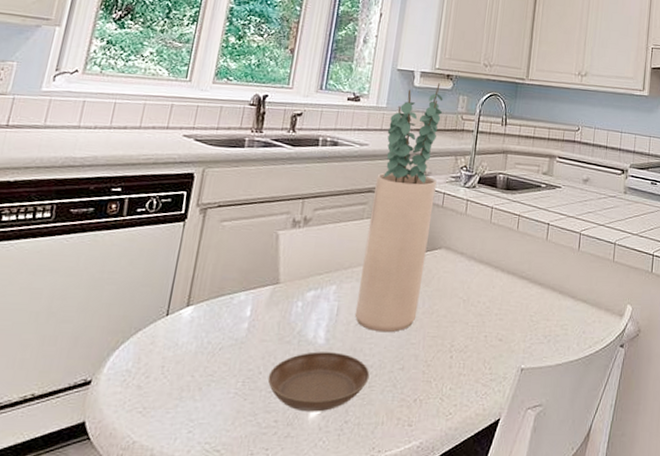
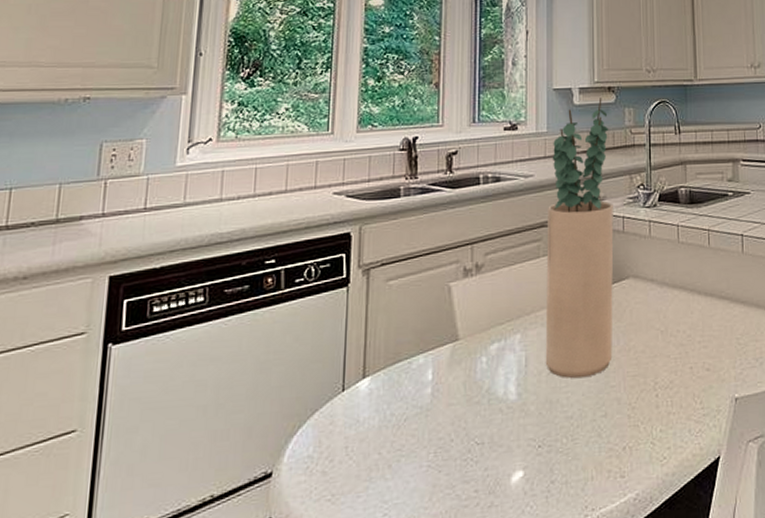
saucer: present [267,352,370,412] -> none [461,407,571,477]

